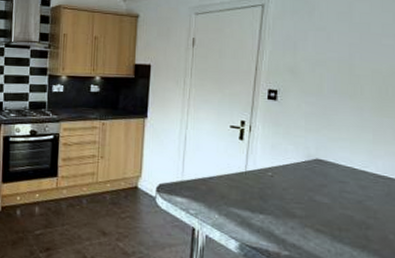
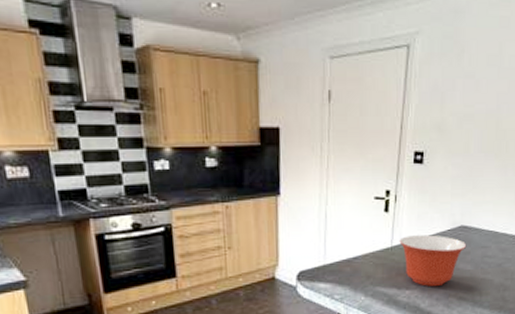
mixing bowl: none [253,163,323,215] -> present [399,235,467,286]

